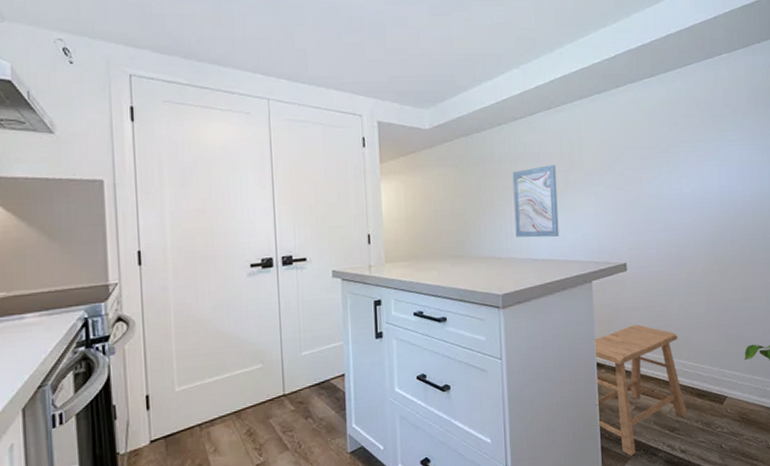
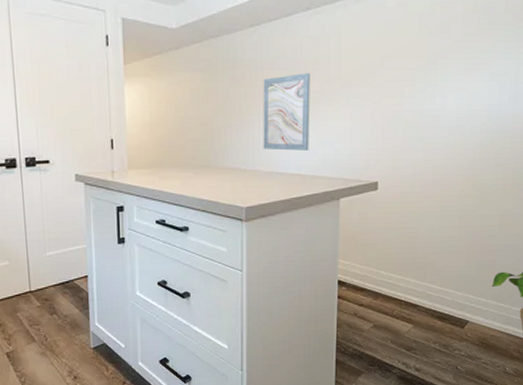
stool: present [593,324,688,456] -> none [334,245,427,370]

